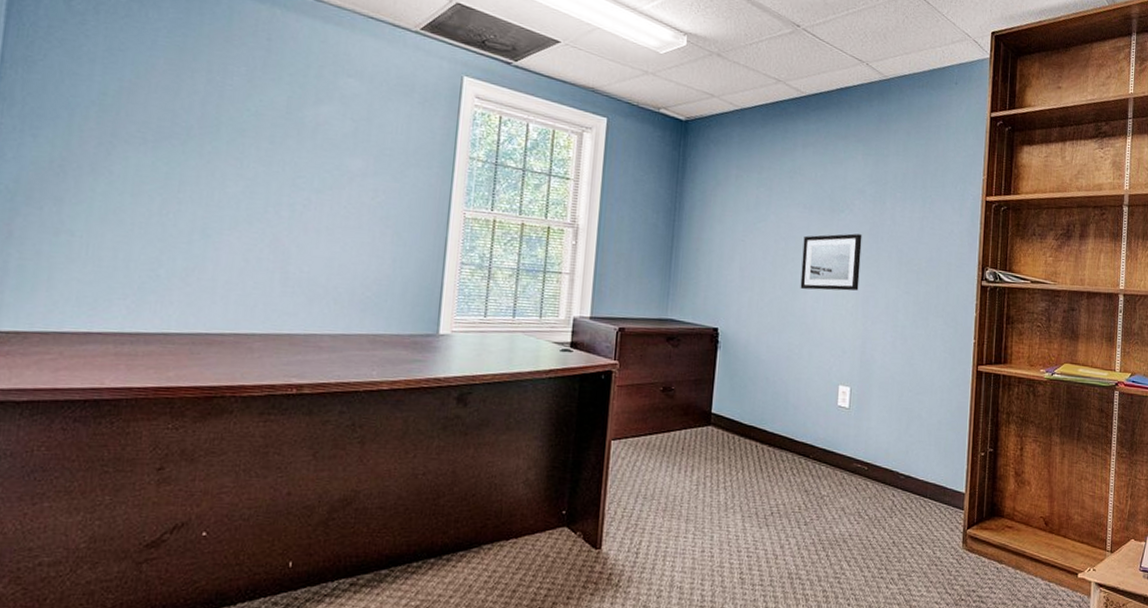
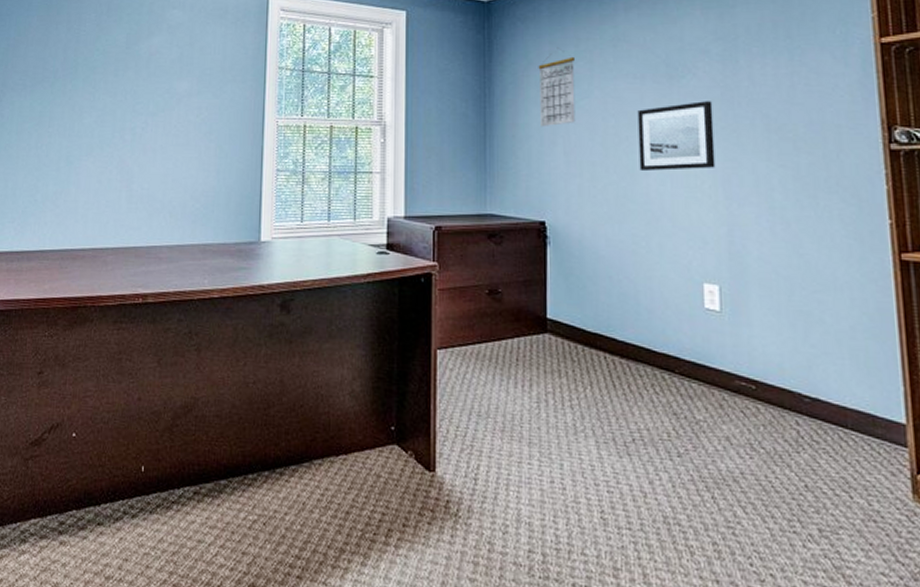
calendar: none [722,172,758,244] -> present [538,47,576,128]

